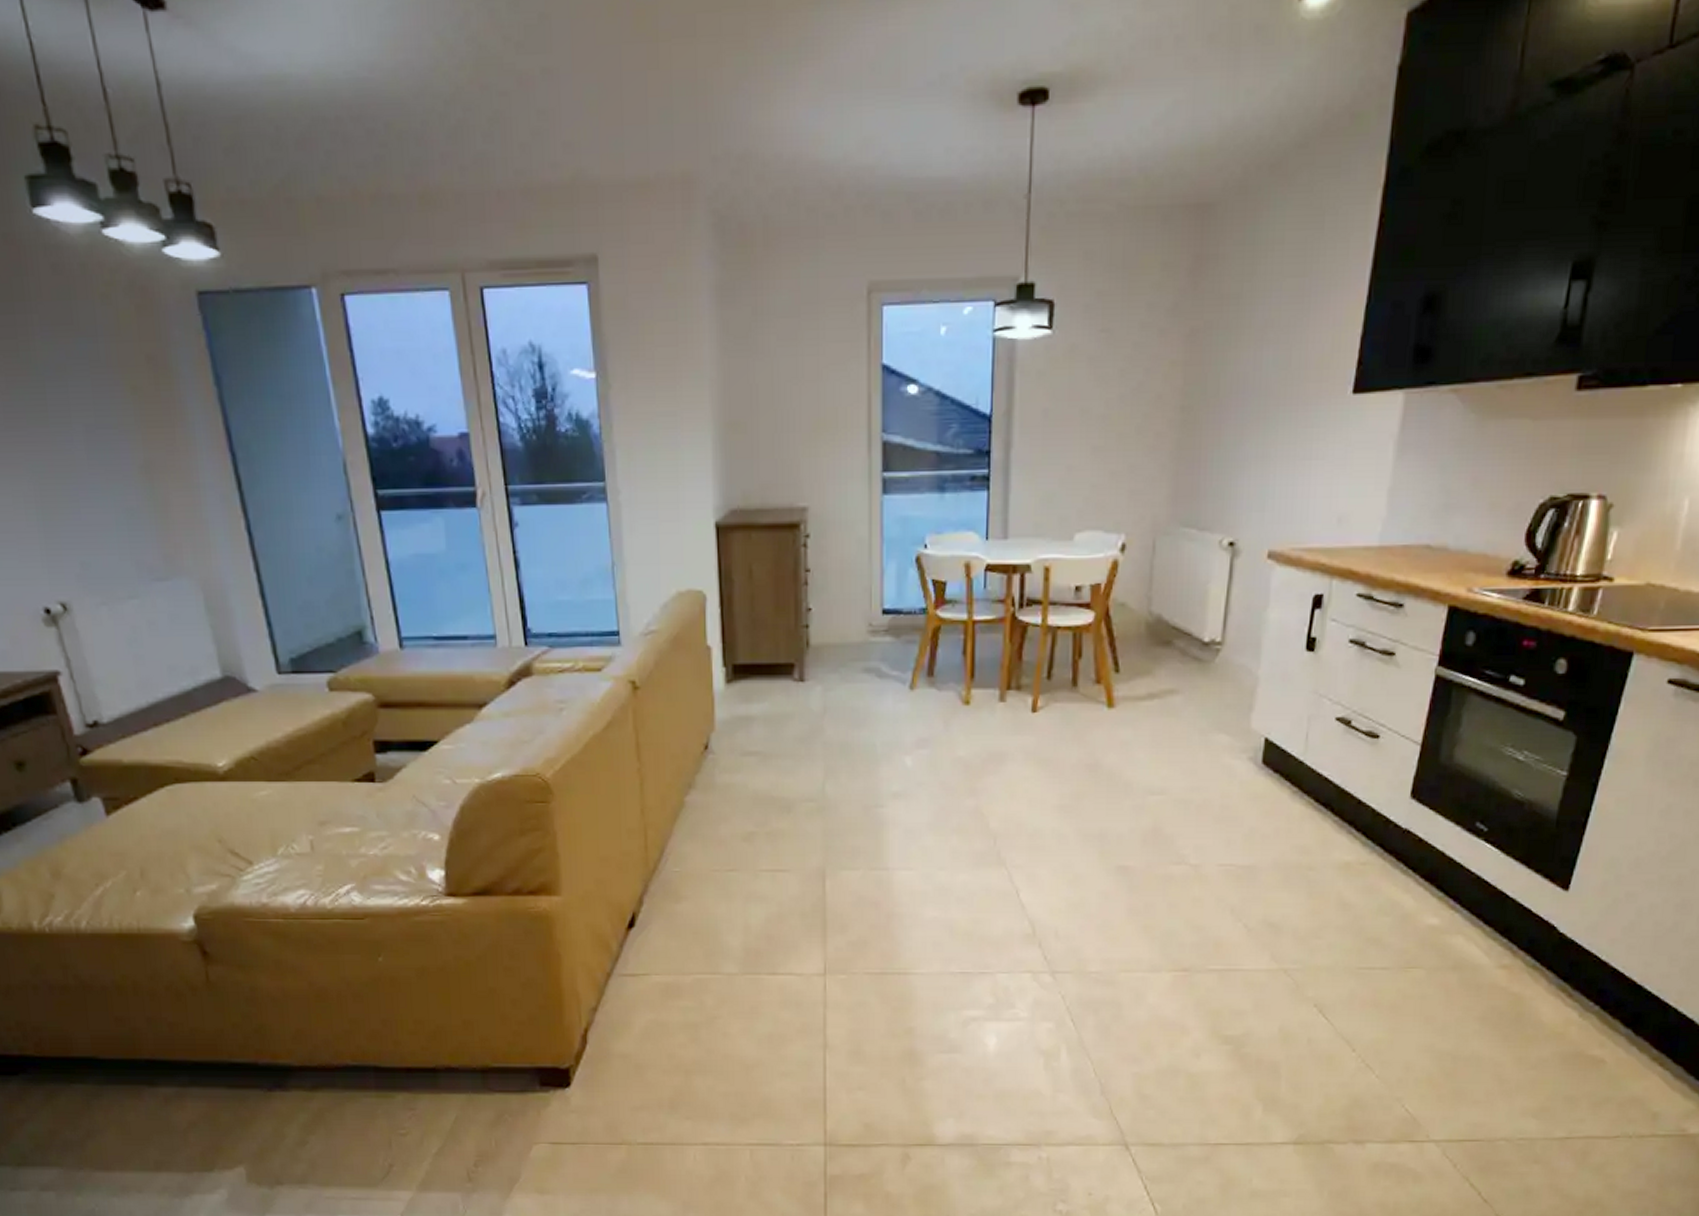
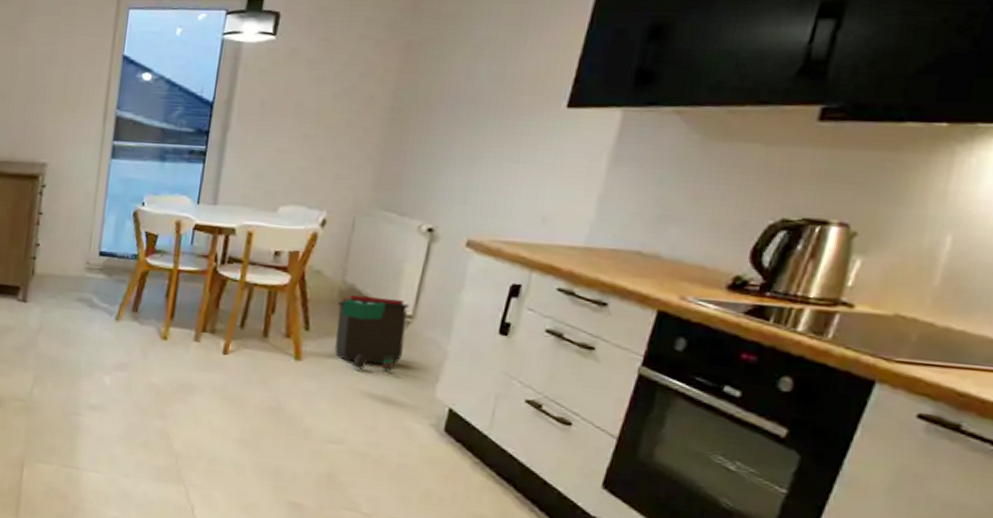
trash can: none [1146,626,1217,708] -> present [334,295,409,372]

